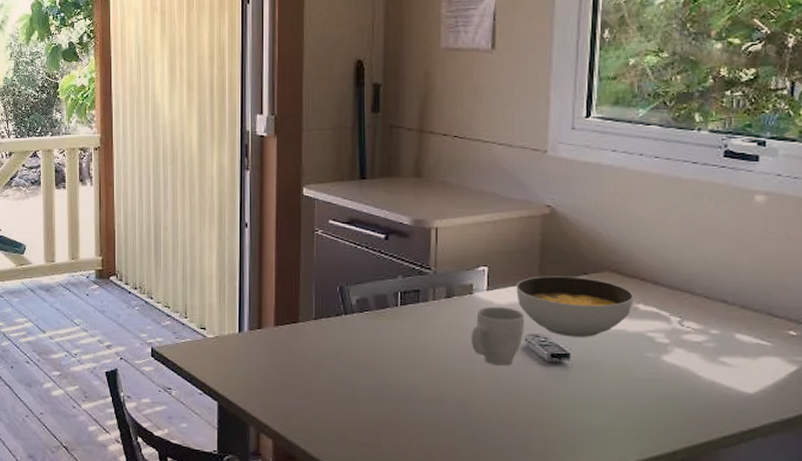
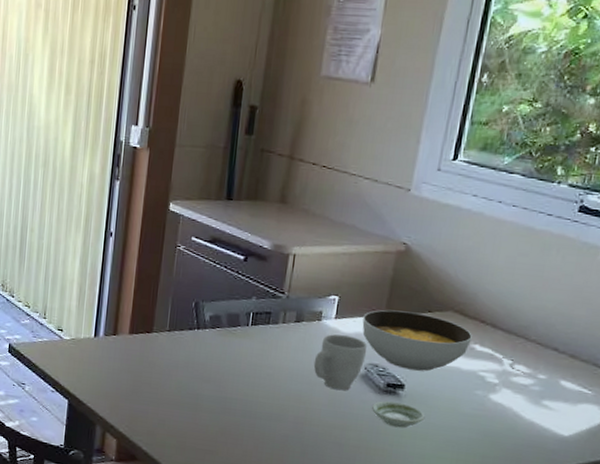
saucer: none [539,372,597,401] -> present [372,400,425,428]

